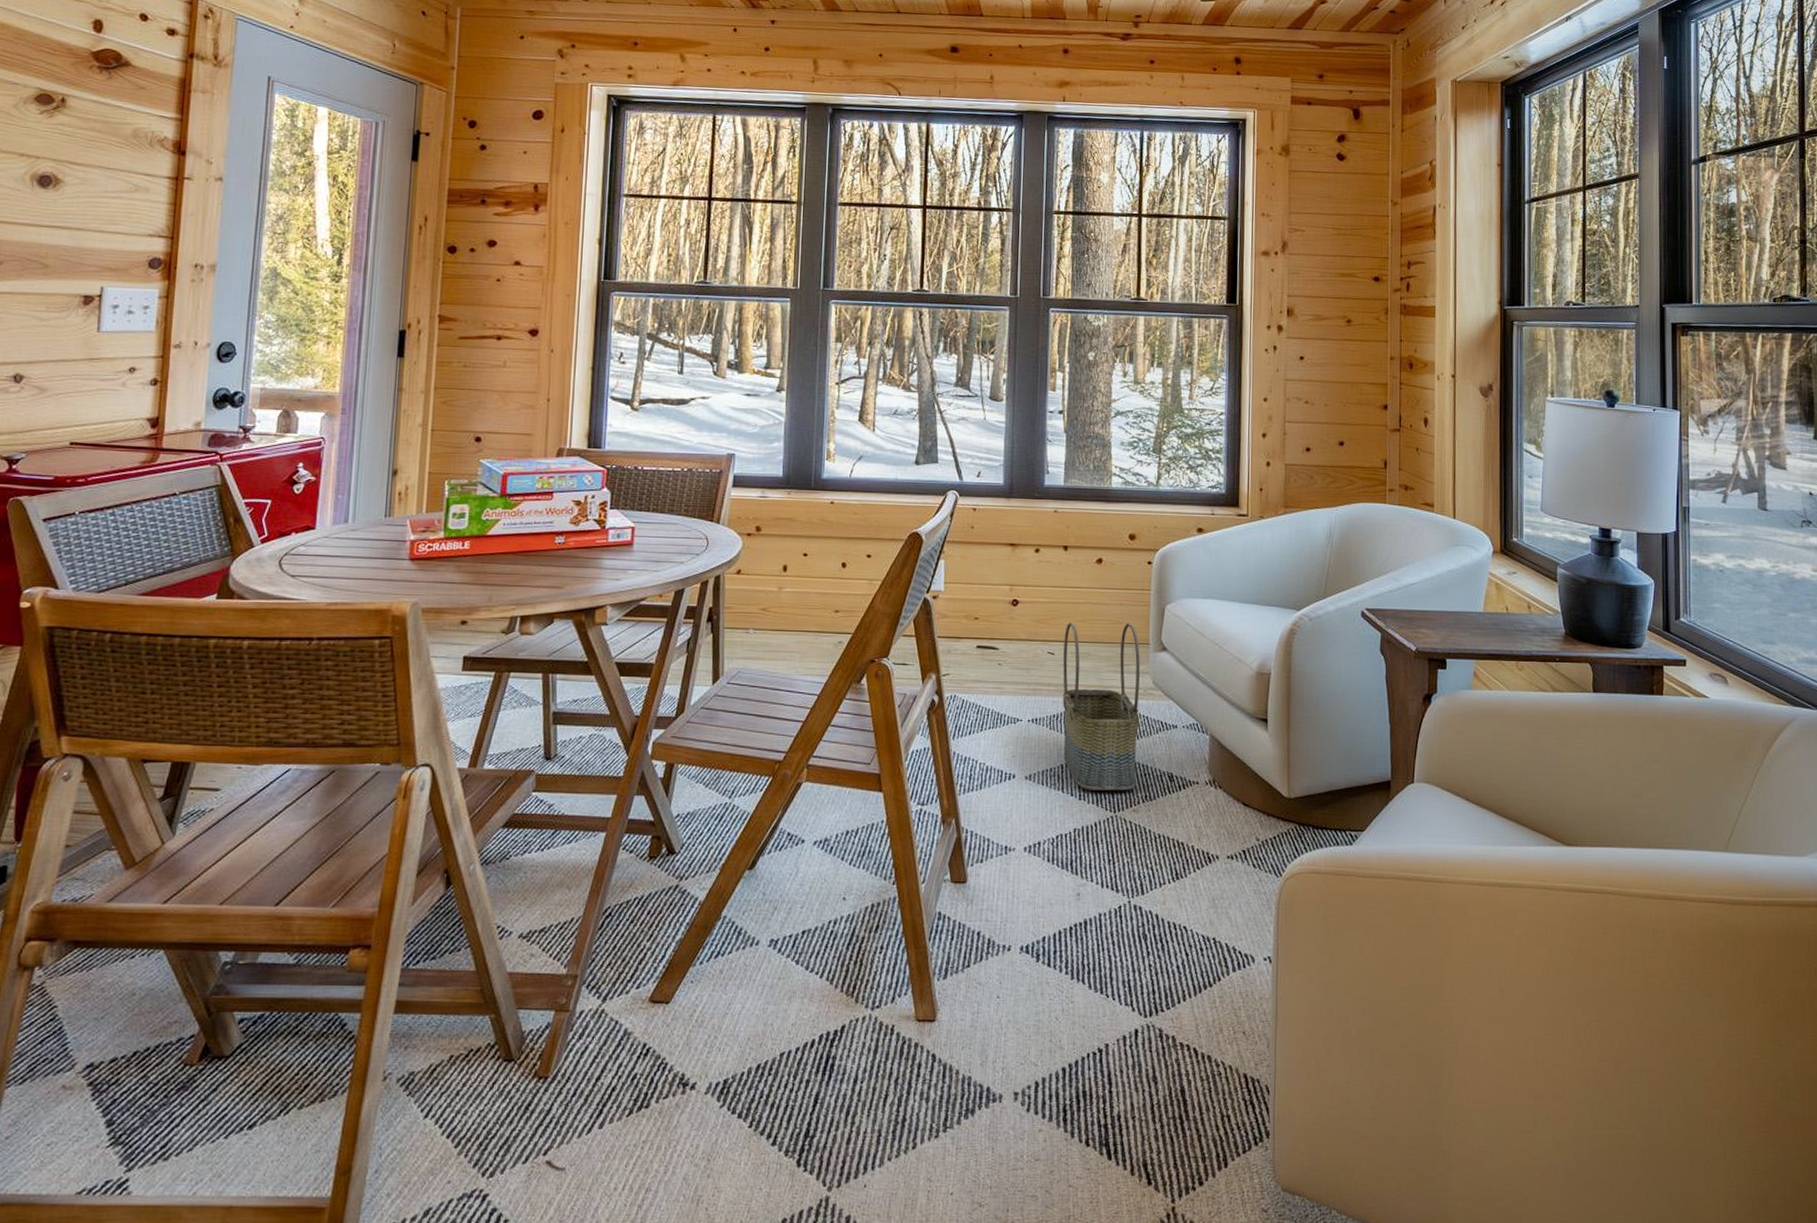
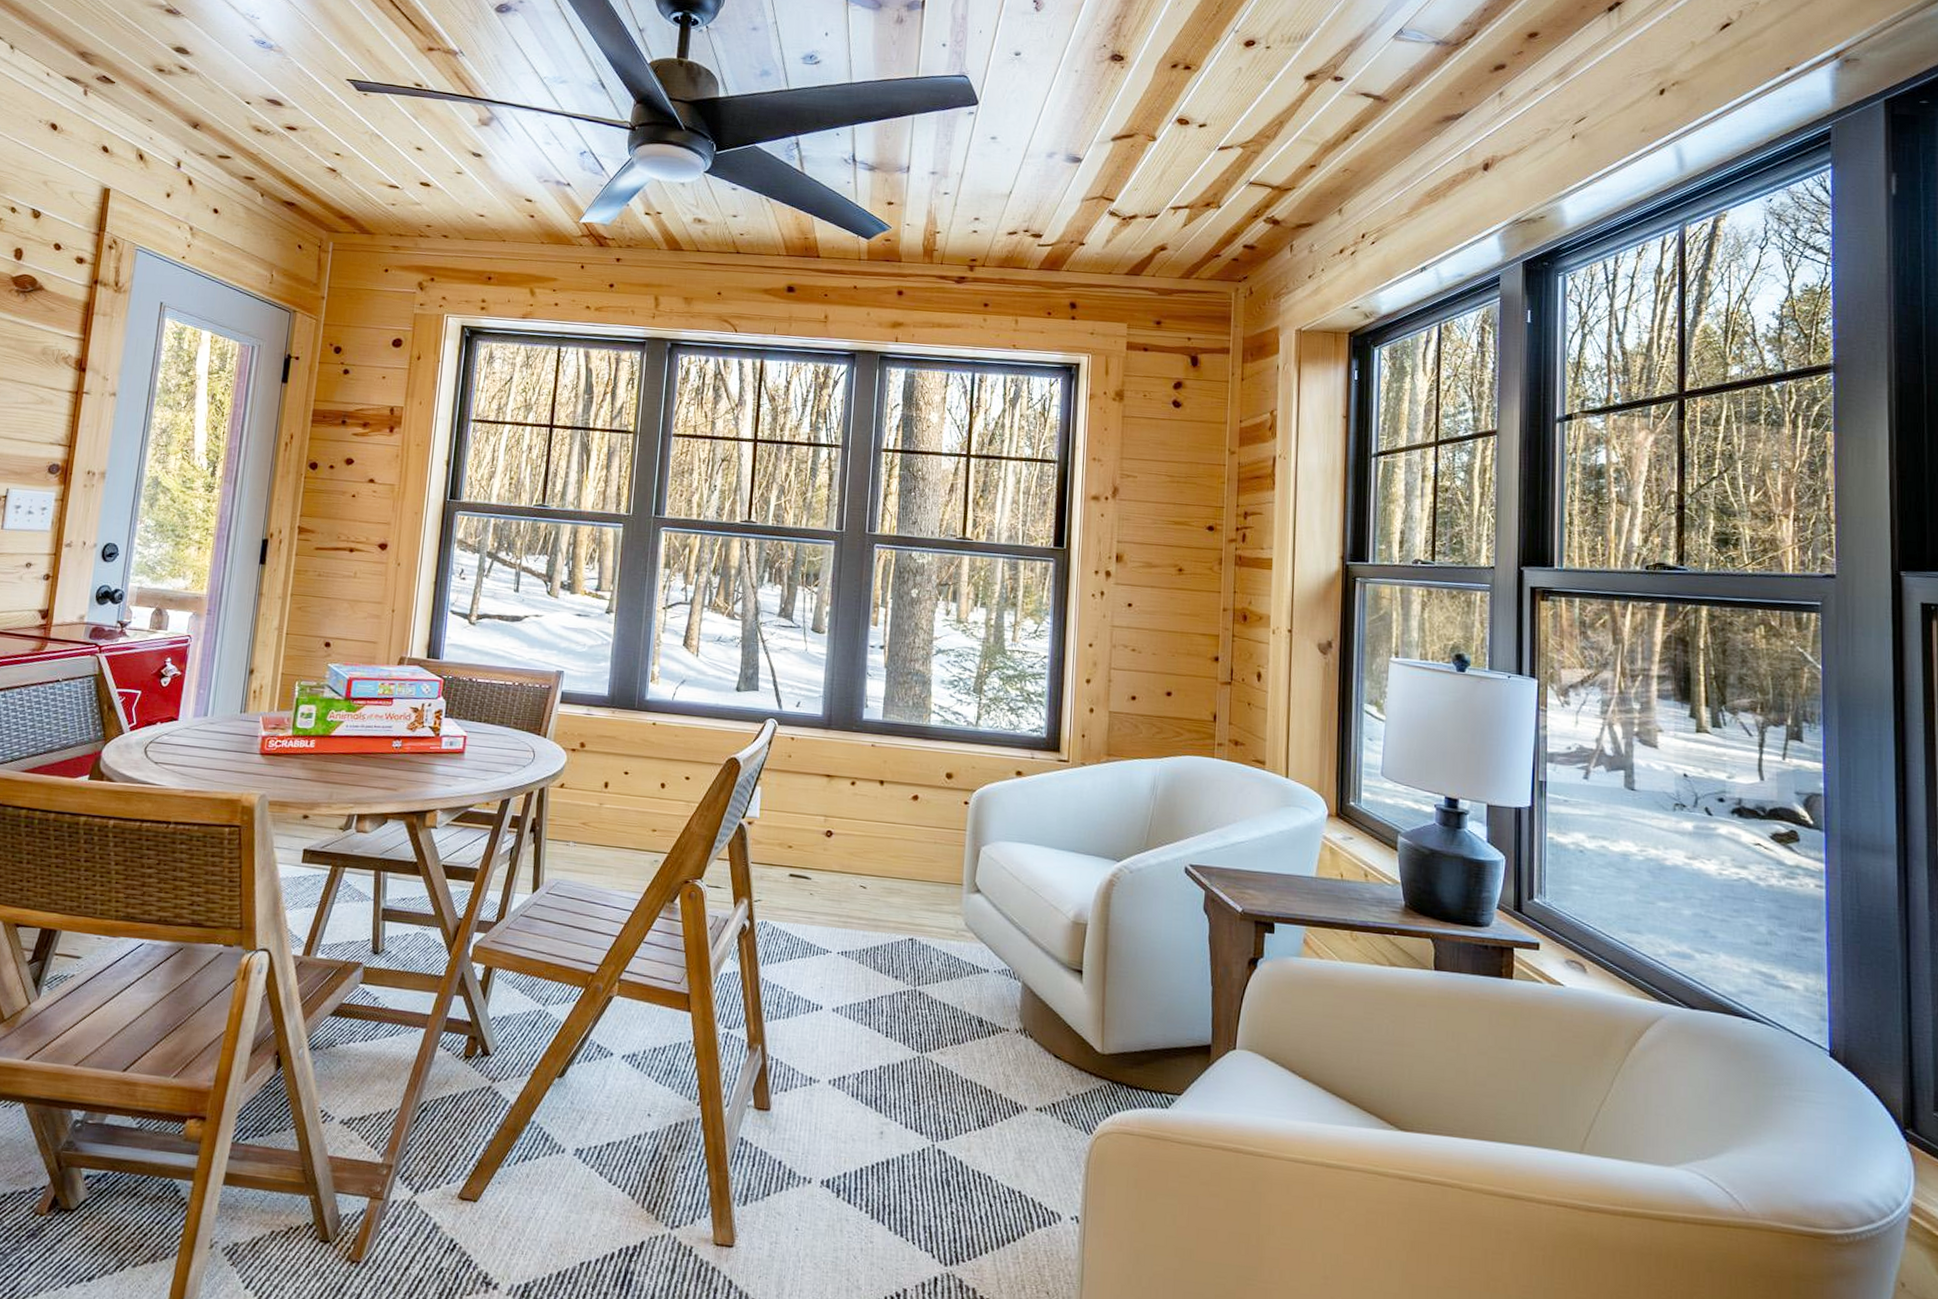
basket: present [1063,622,1140,791] -> none [872,857,953,1032]

